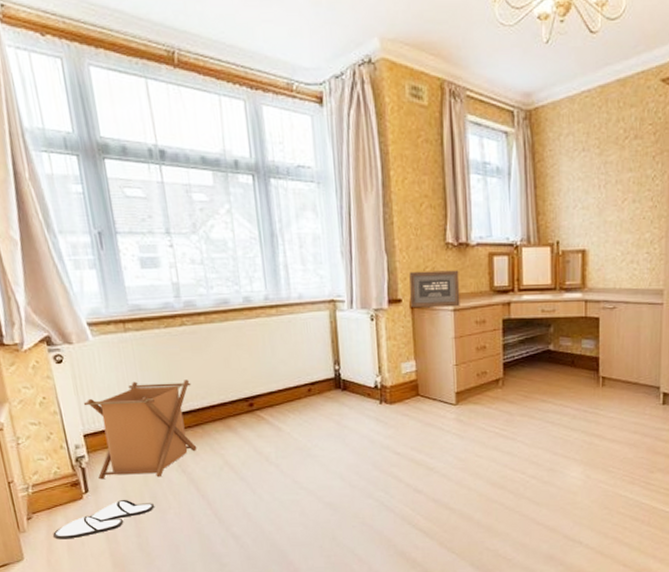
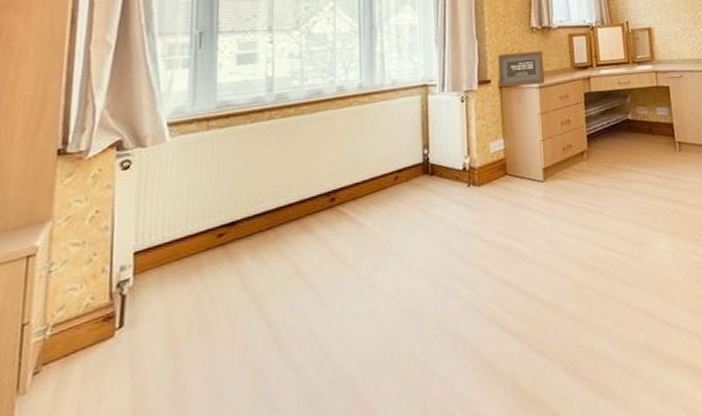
slippers: present [53,499,154,540] -> none [62,331,202,400]
laundry basket: present [83,380,197,480] -> none [140,177,270,309]

